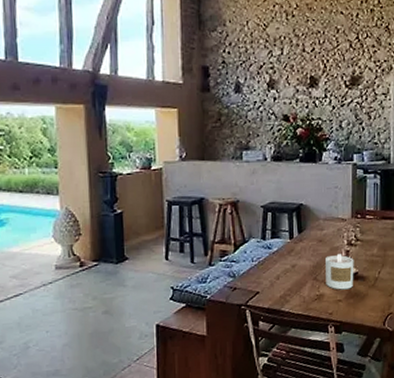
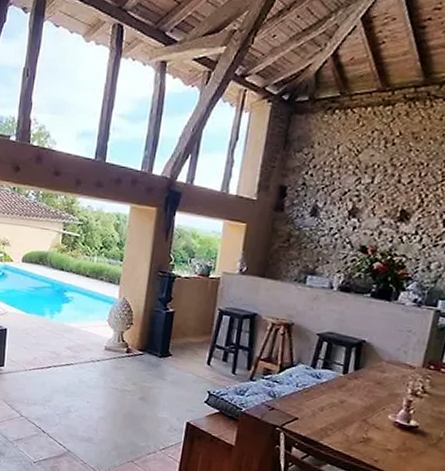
candle: present [326,254,354,290] -> none [376,401,417,442]

